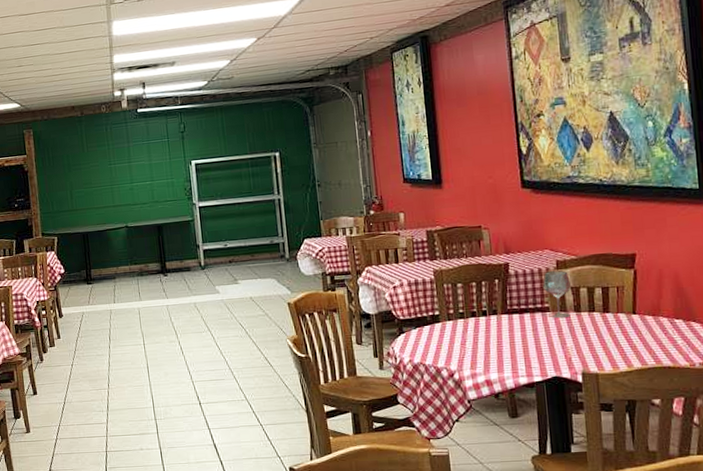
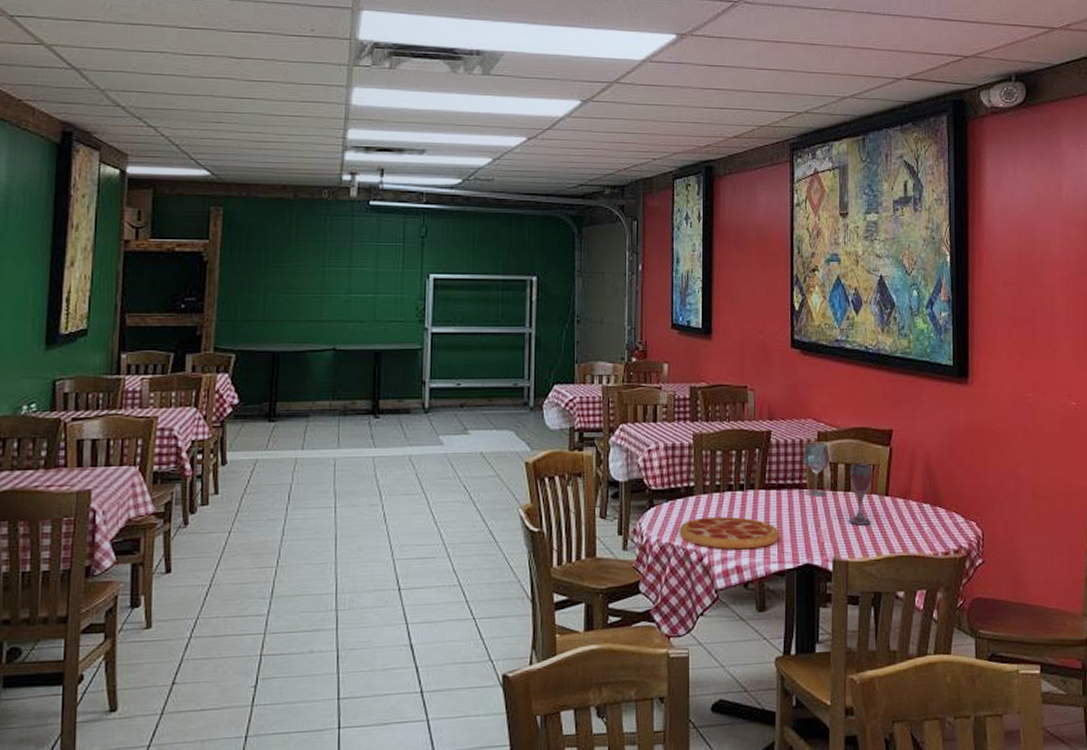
pizza: none [429,338,525,367] -> present [679,516,779,550]
cup: none [592,286,620,342] -> present [849,463,873,525]

